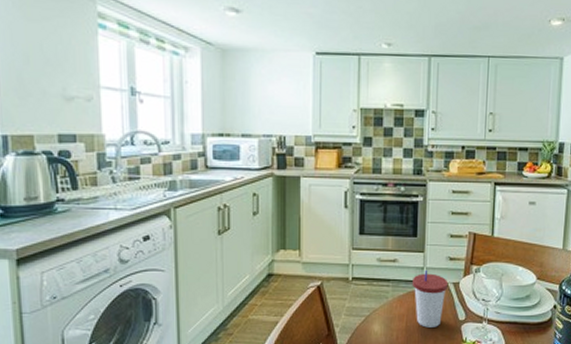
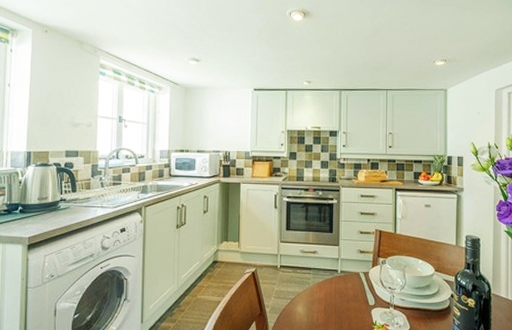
cup: present [413,271,449,328] -> none [330,261,360,311]

